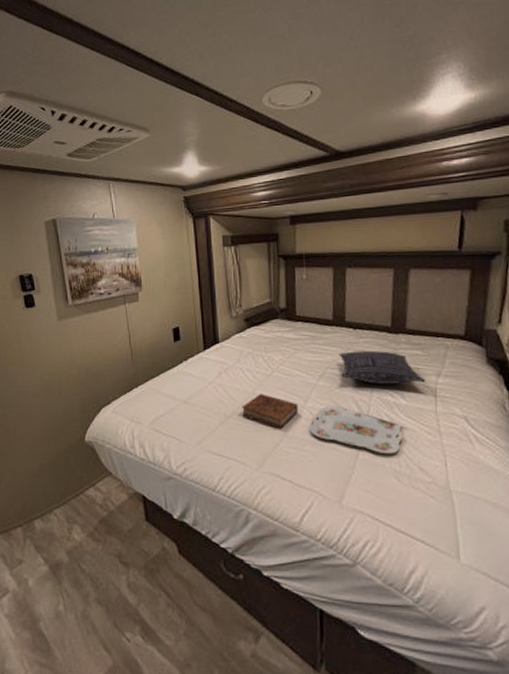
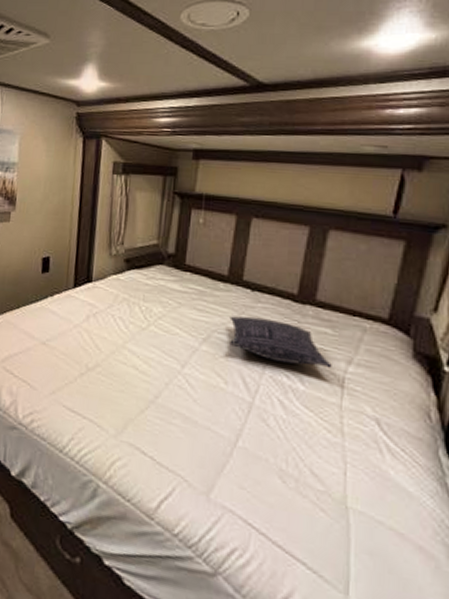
book: present [242,394,298,429] -> none [106,348,173,394]
serving tray: present [310,406,403,454] -> none [183,376,296,449]

